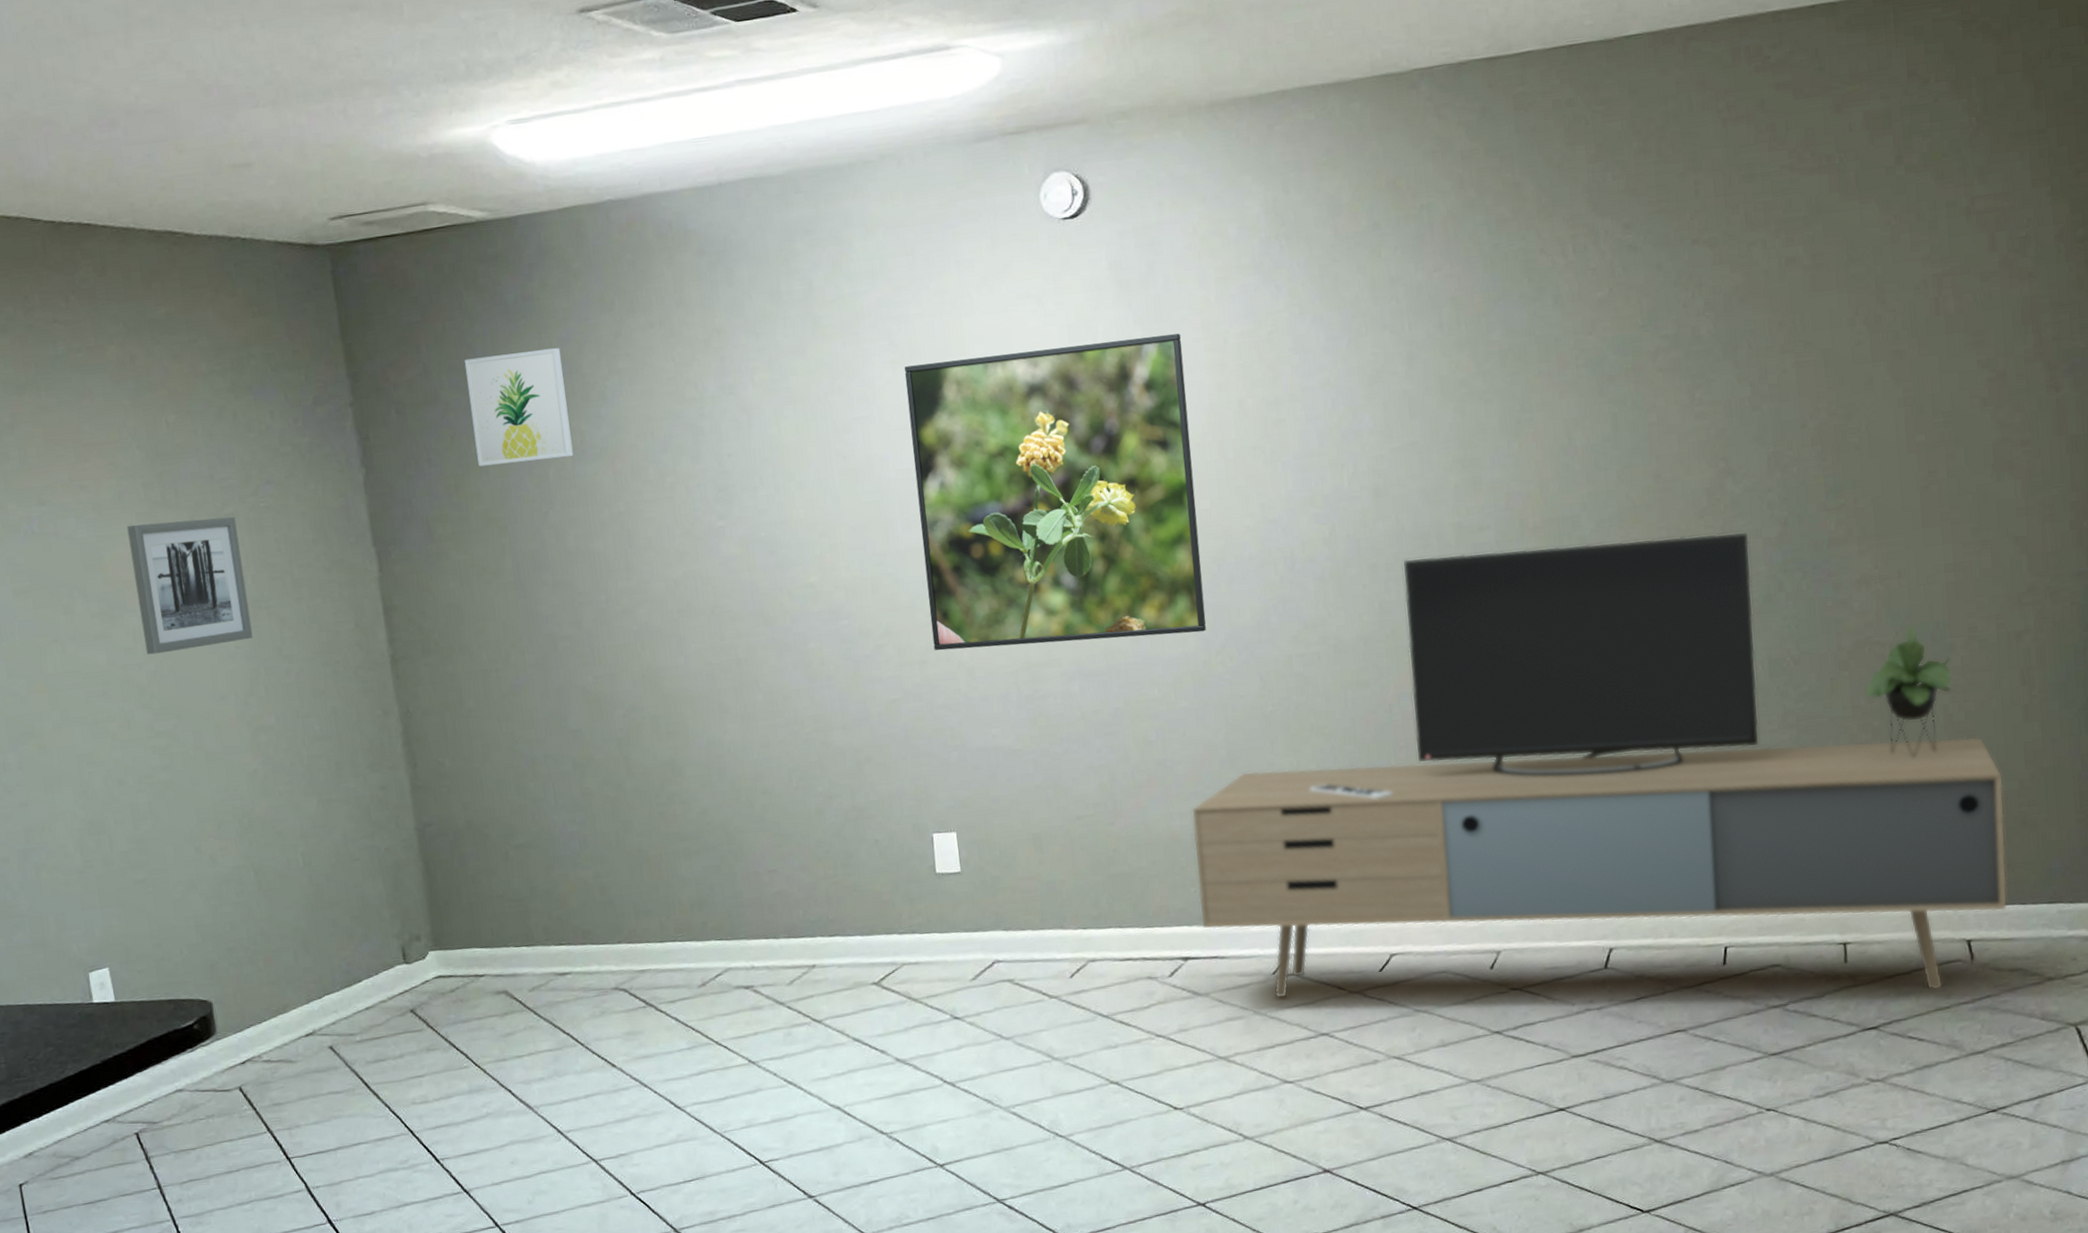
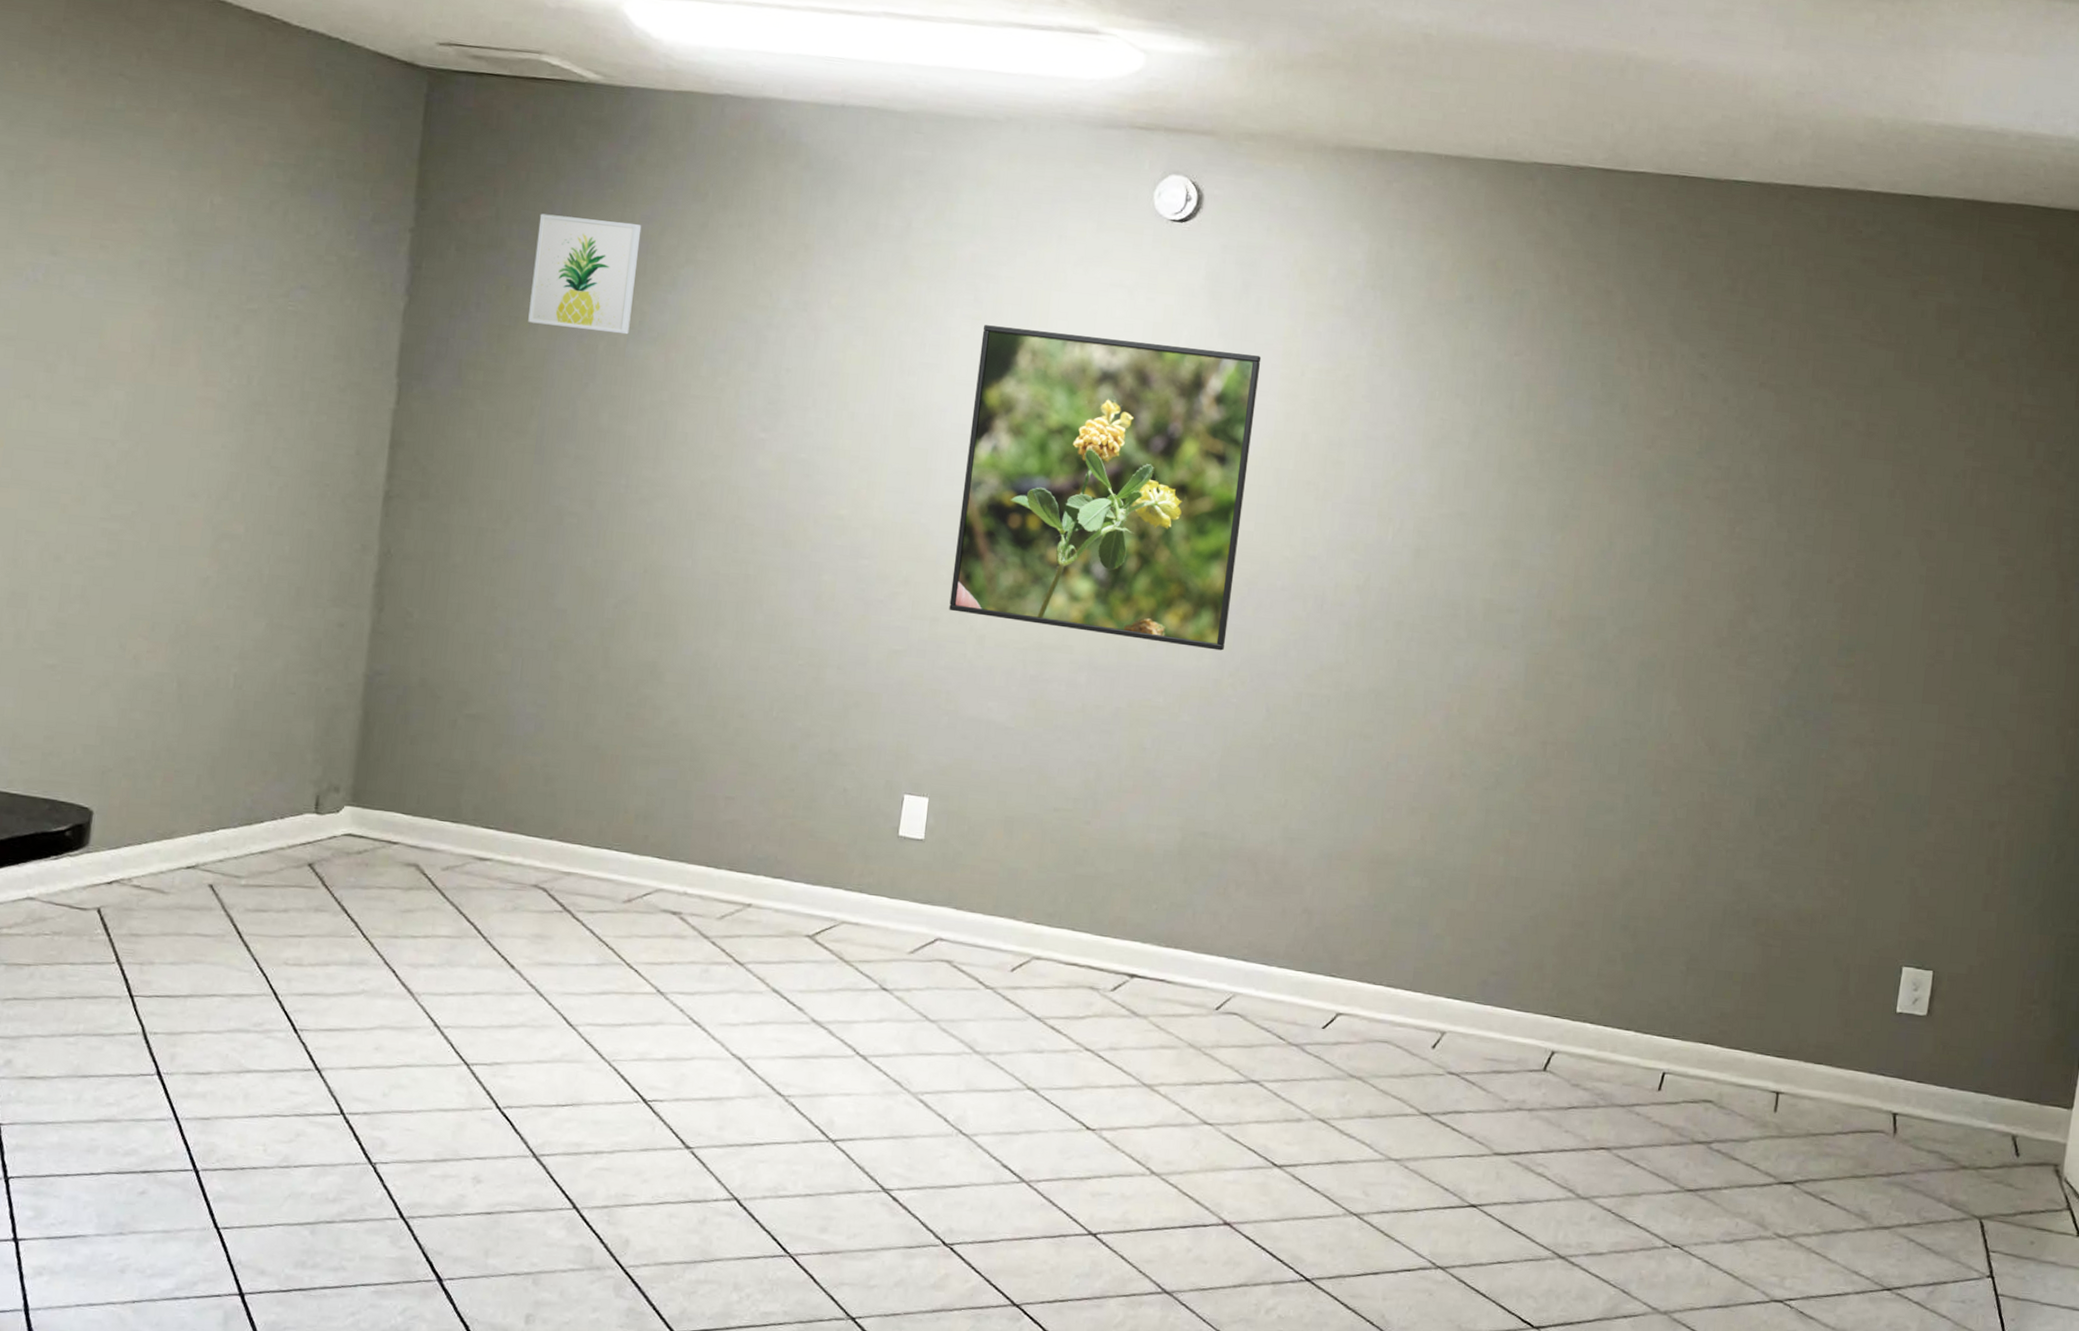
wall art: present [127,516,253,655] -> none [124,296,258,442]
media console: present [1191,531,2008,999] -> none [1155,623,1954,1158]

